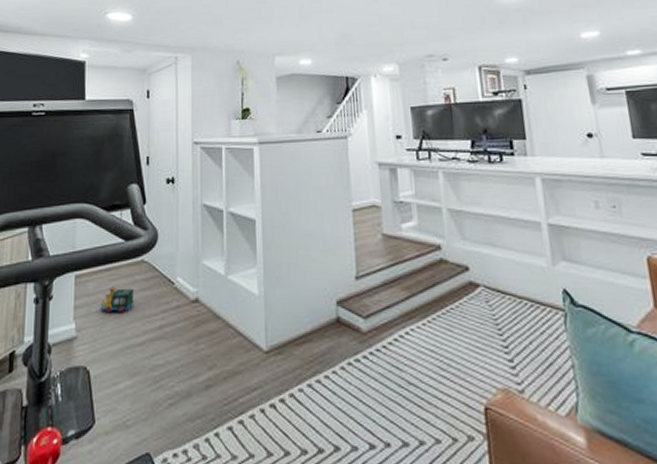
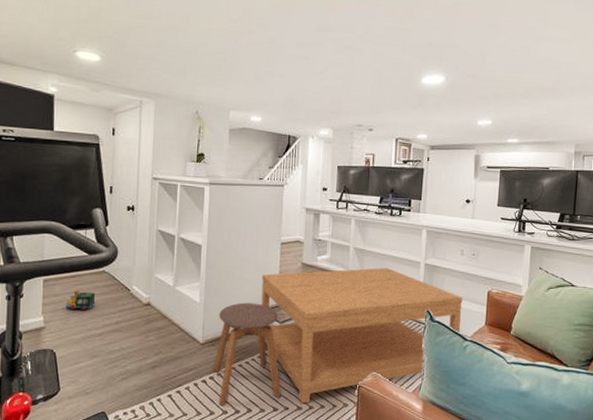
stool: none [282,292,378,443] -> present [213,302,282,406]
coffee table: none [332,233,618,436] -> present [261,268,463,403]

